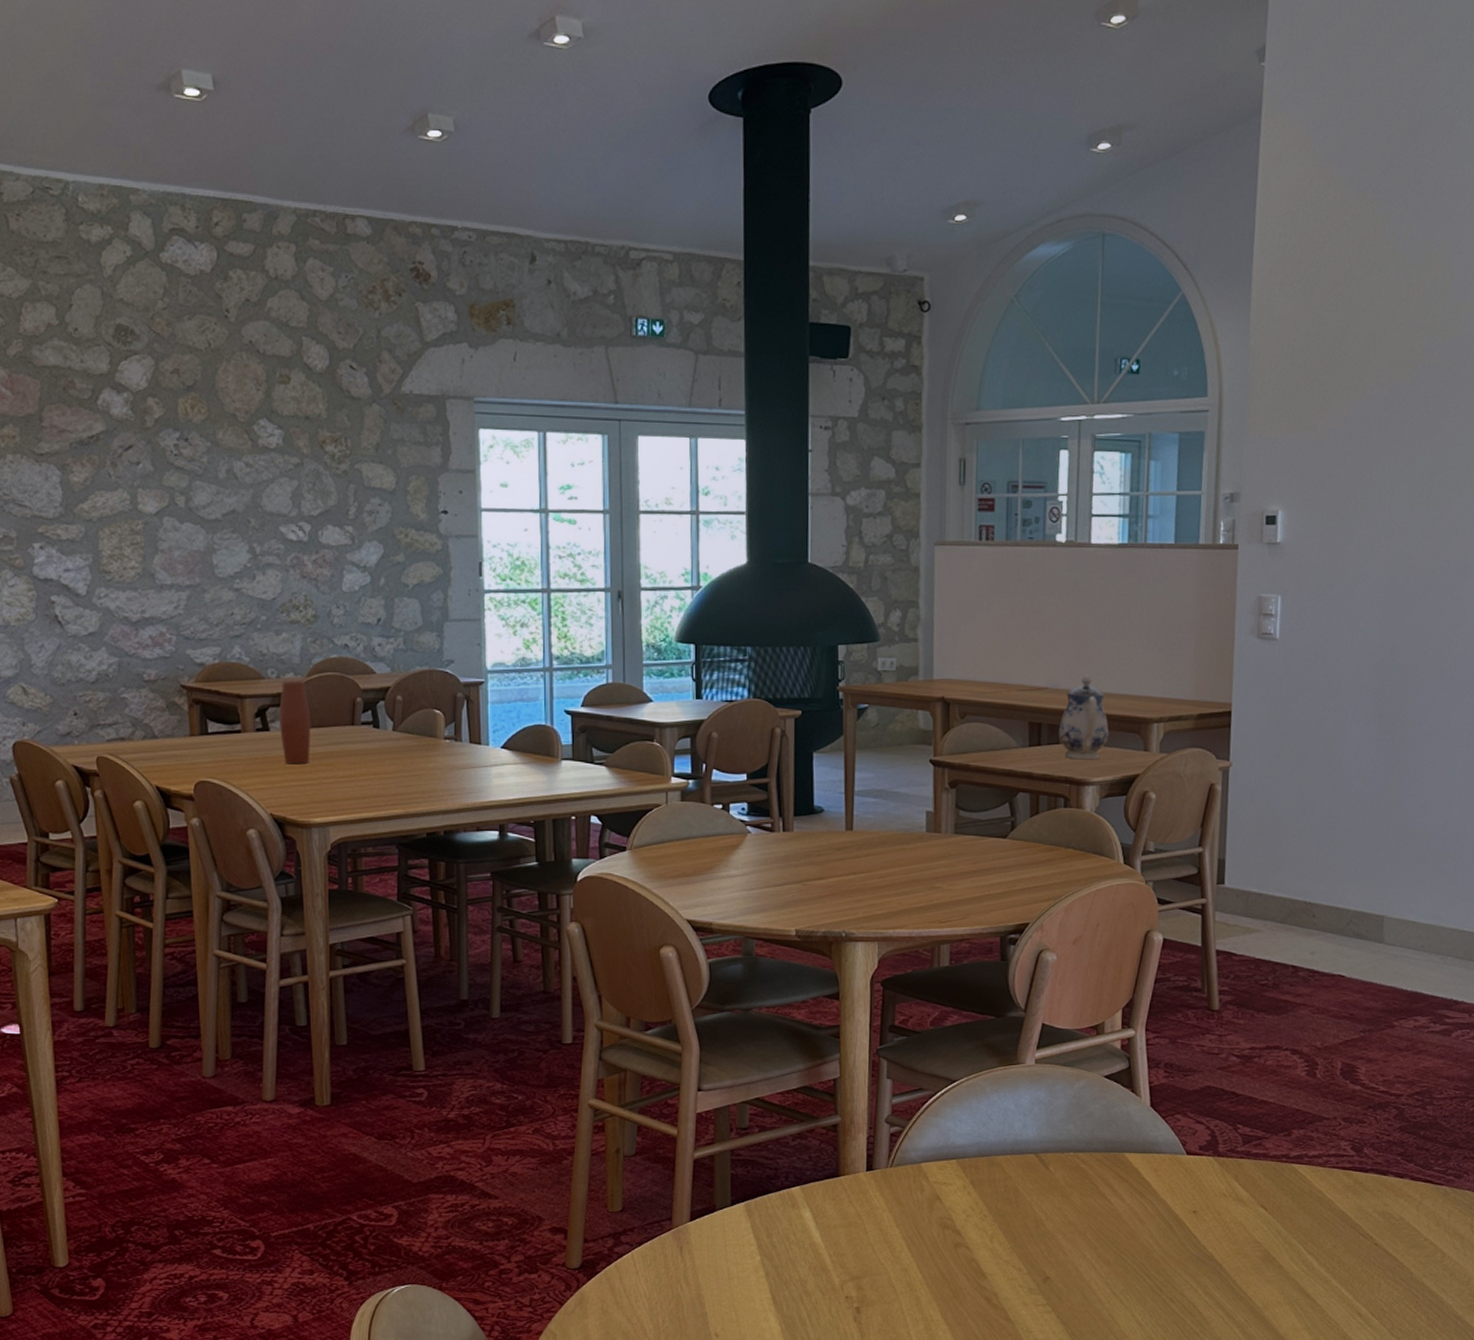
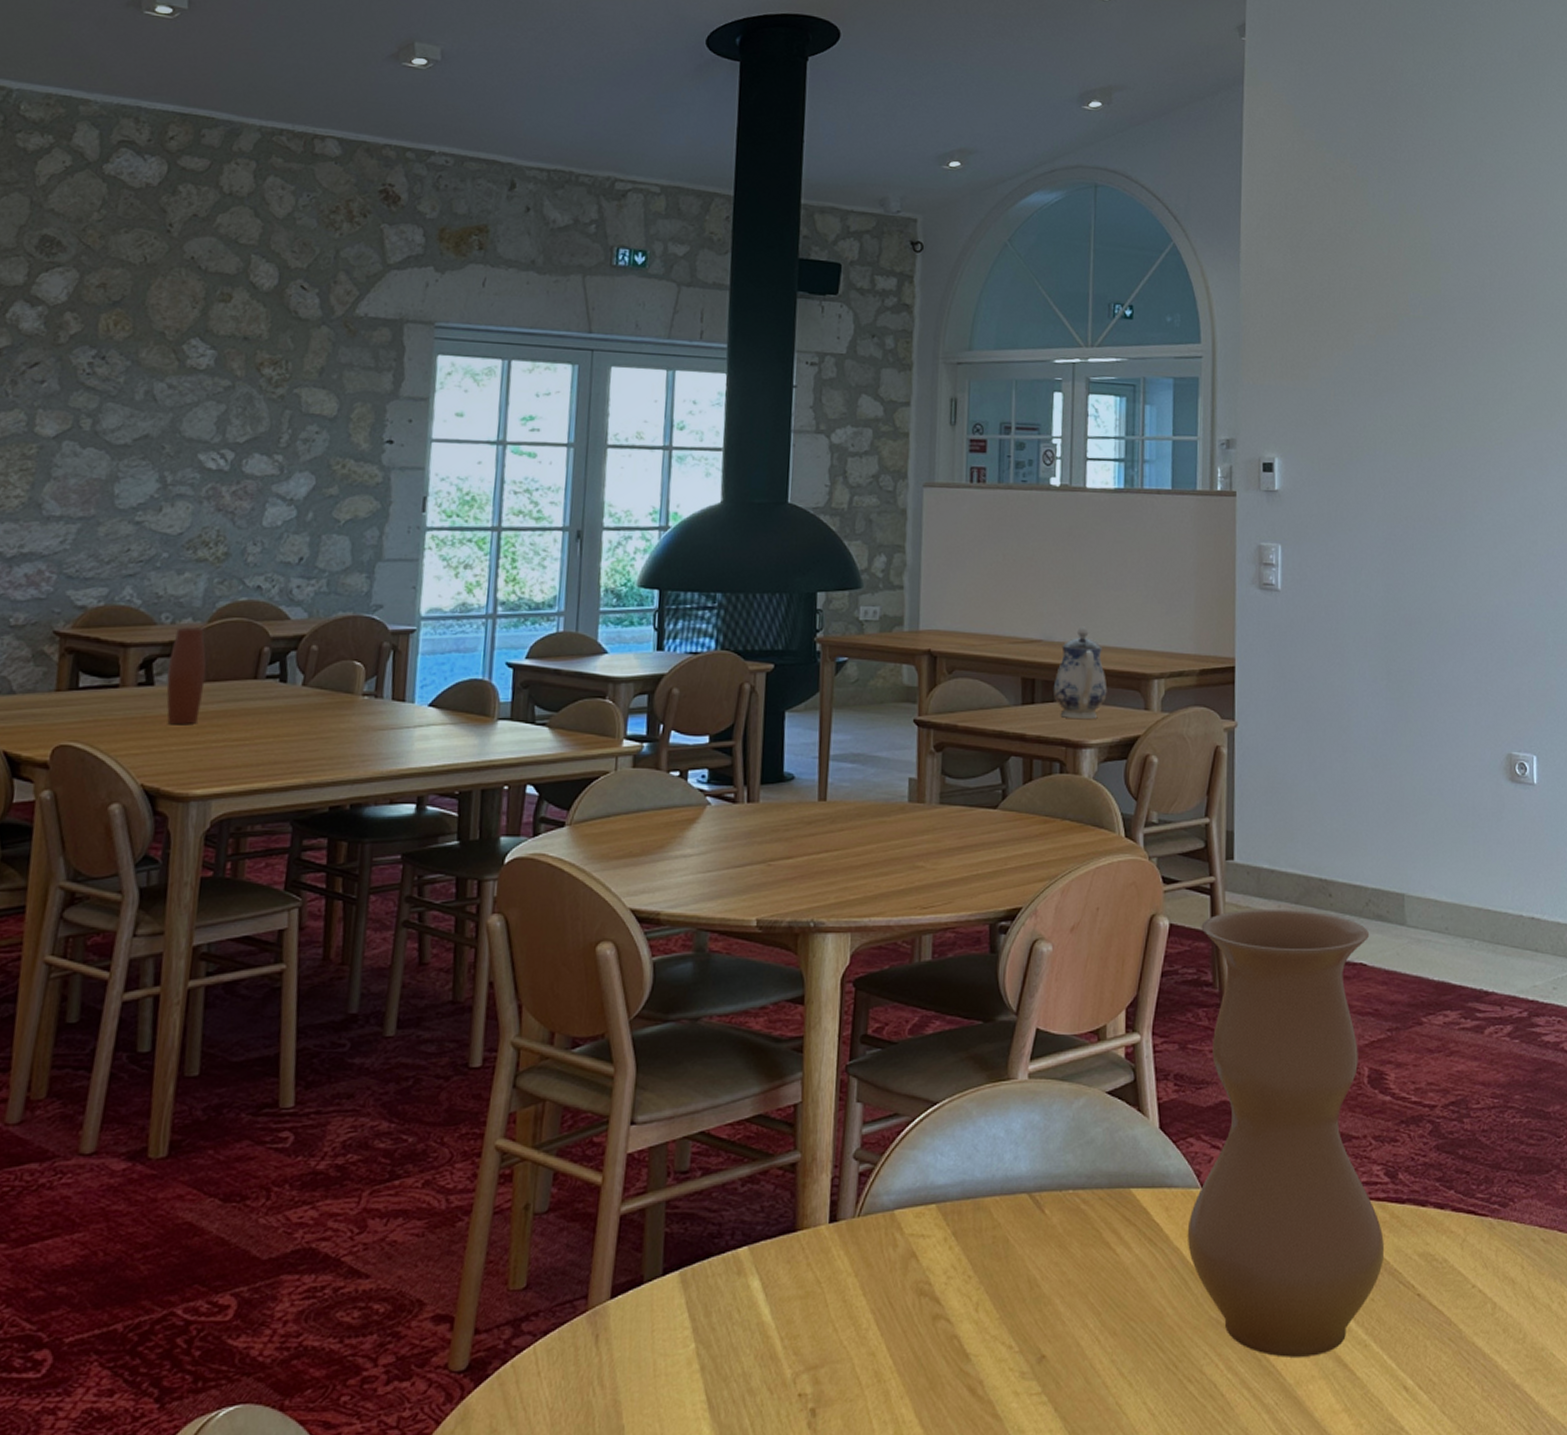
vase: none [1172,927,1349,1287] -> present [1187,908,1385,1357]

